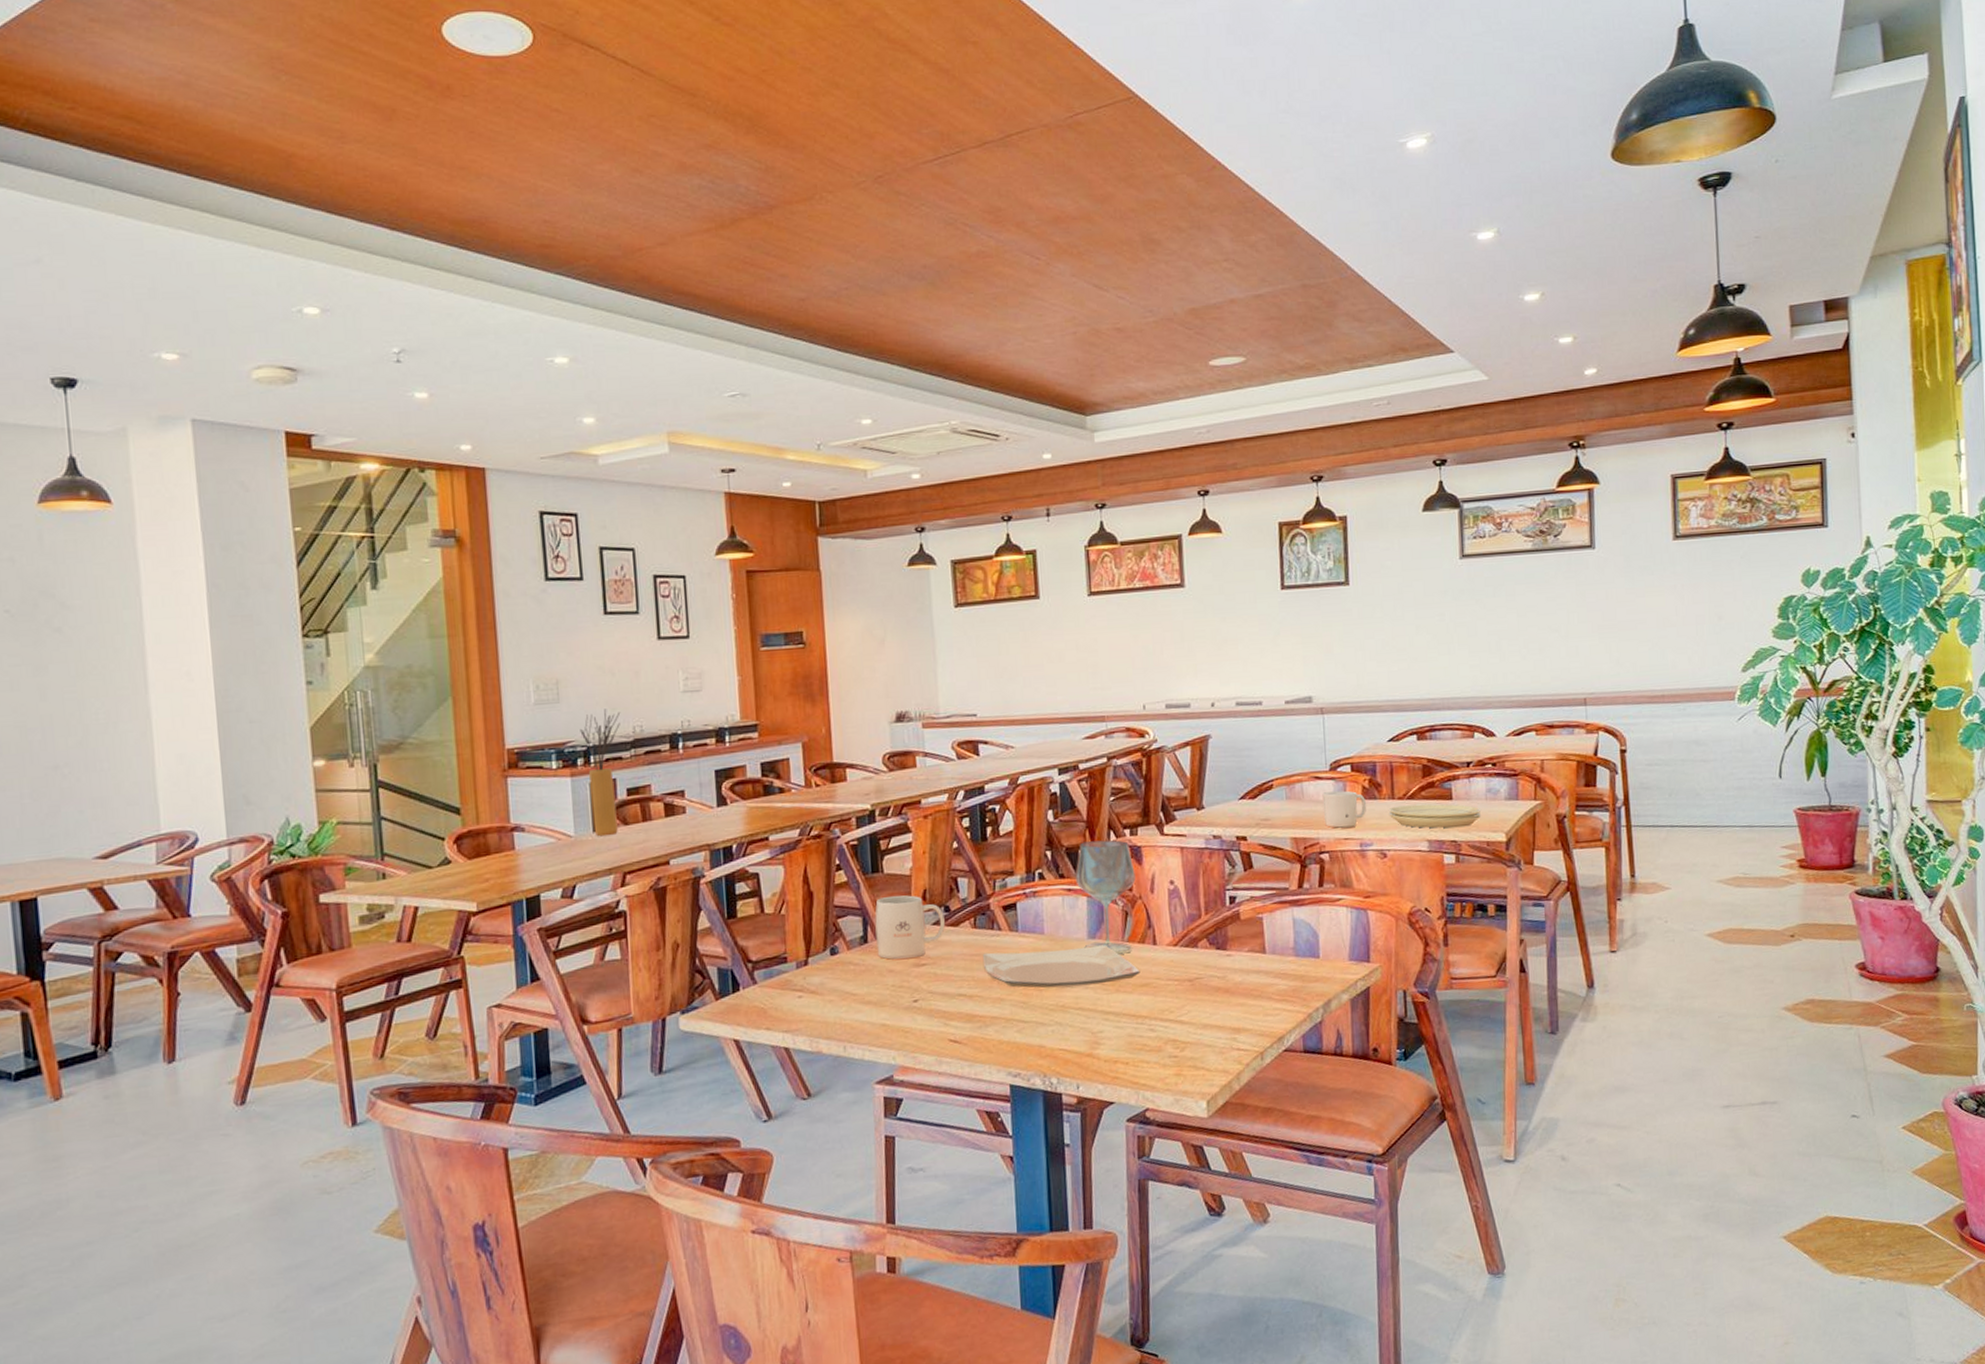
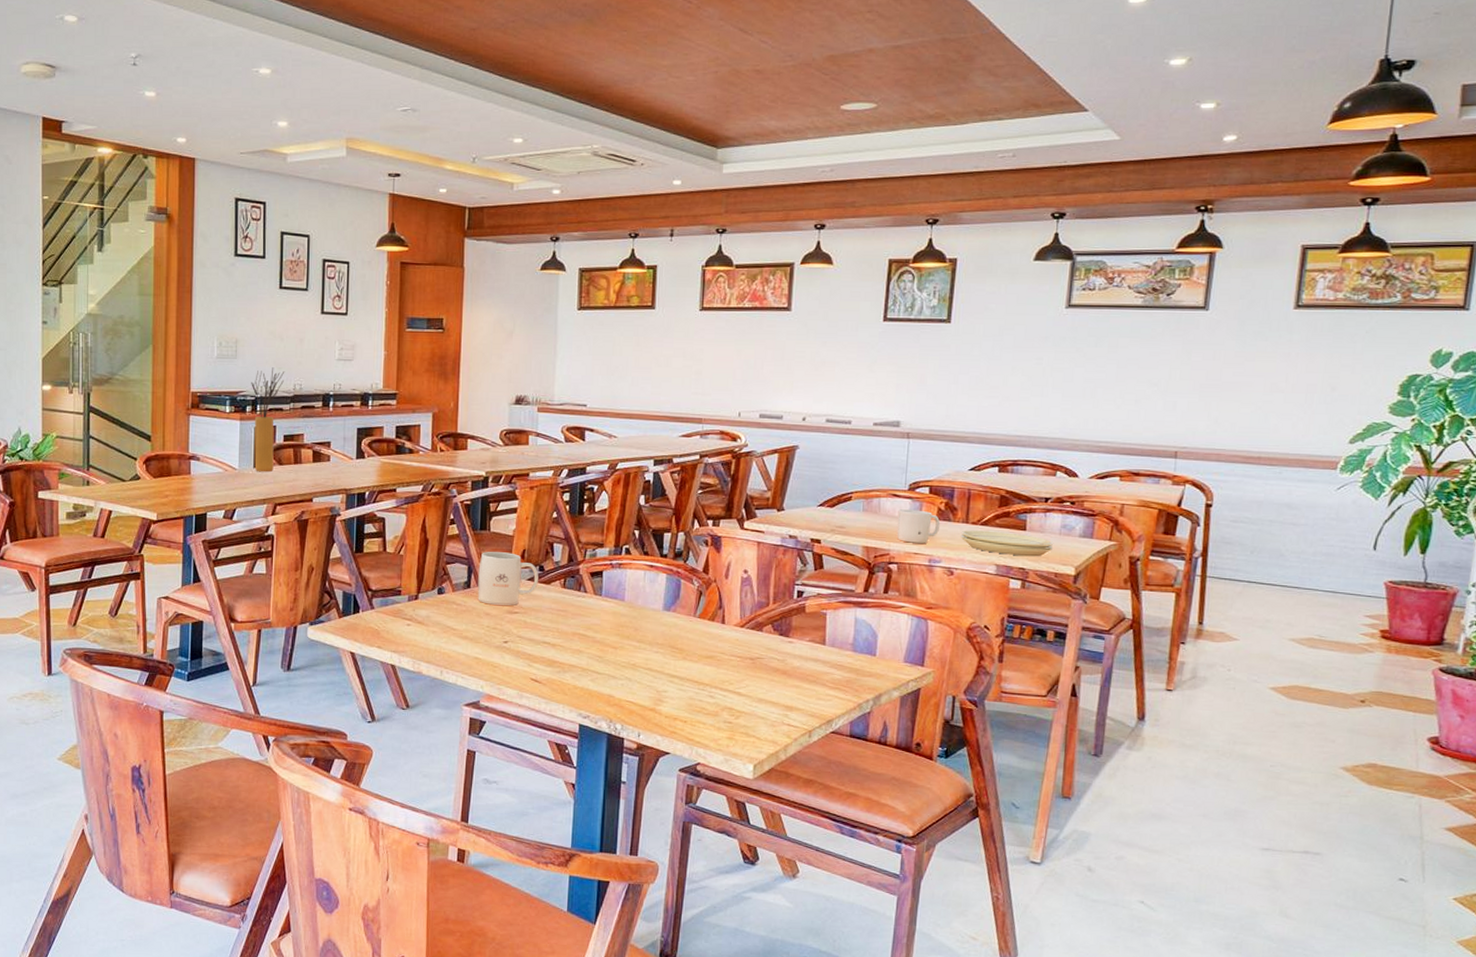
plate: present [982,945,1140,990] -> none [567,610,707,652]
wine glass: present [1075,840,1136,955] -> none [658,526,713,628]

